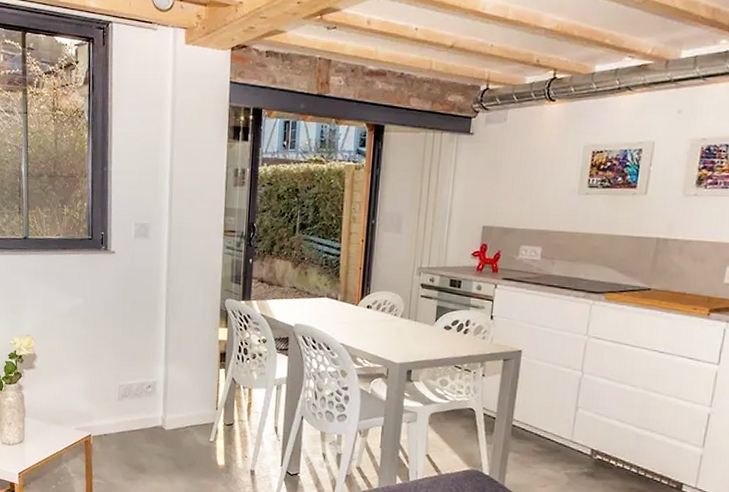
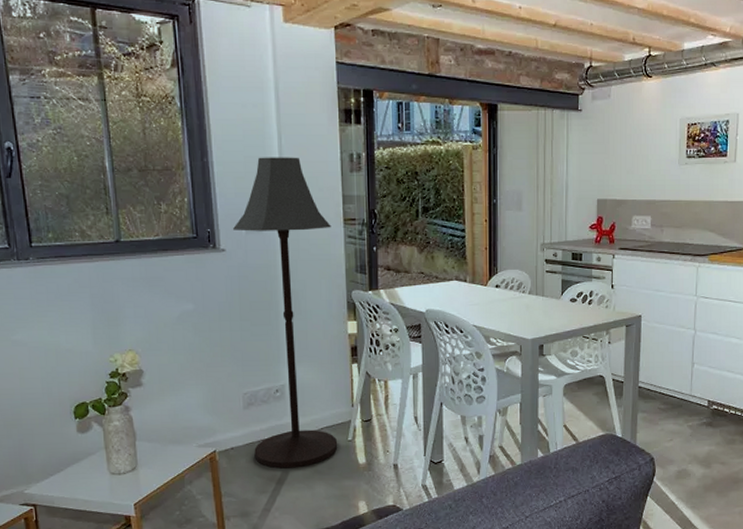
floor lamp: none [124,168,212,461] -> present [233,157,338,469]

